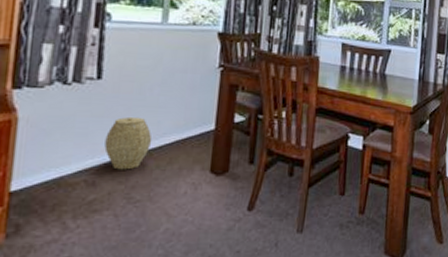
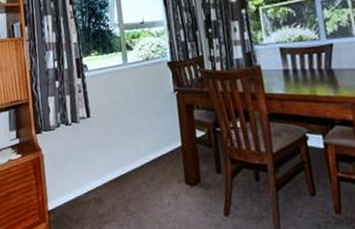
woven basket: present [104,116,152,170] -> none [101,143,135,188]

